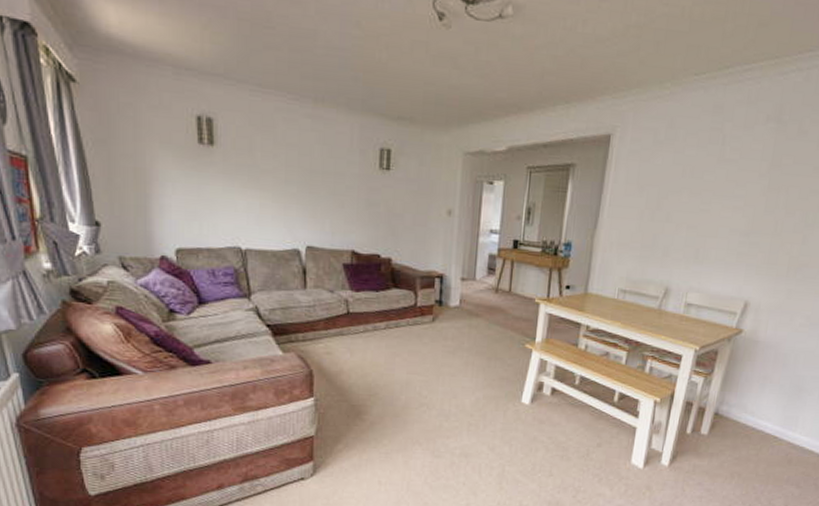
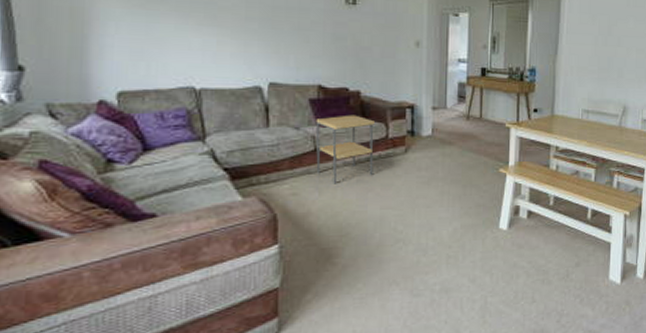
side table: none [348,281,404,347] -> present [315,115,374,184]

